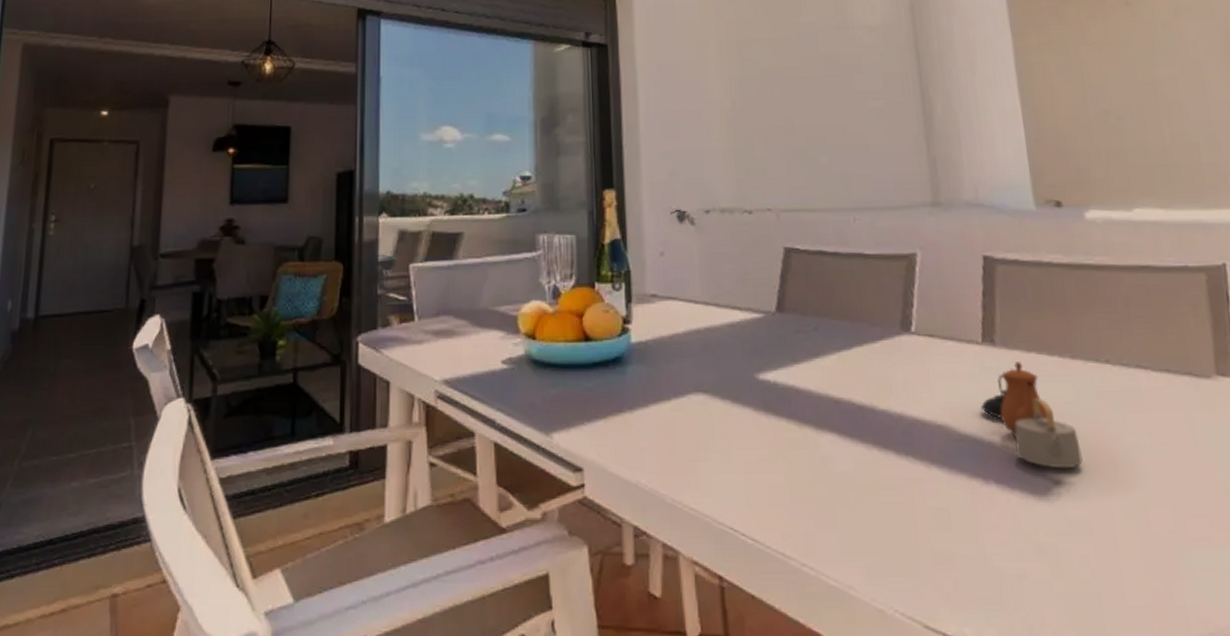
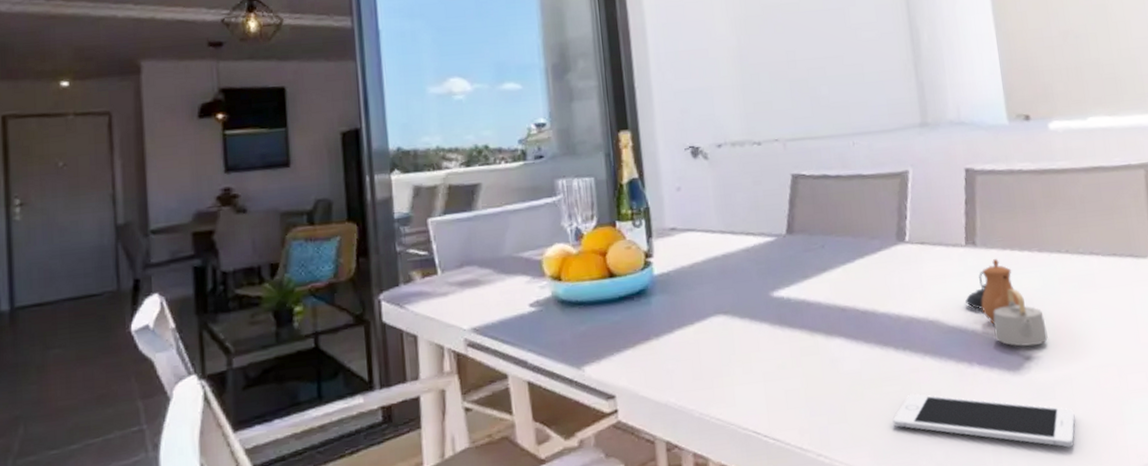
cell phone: none [891,508,1118,597] -> present [892,393,1075,448]

